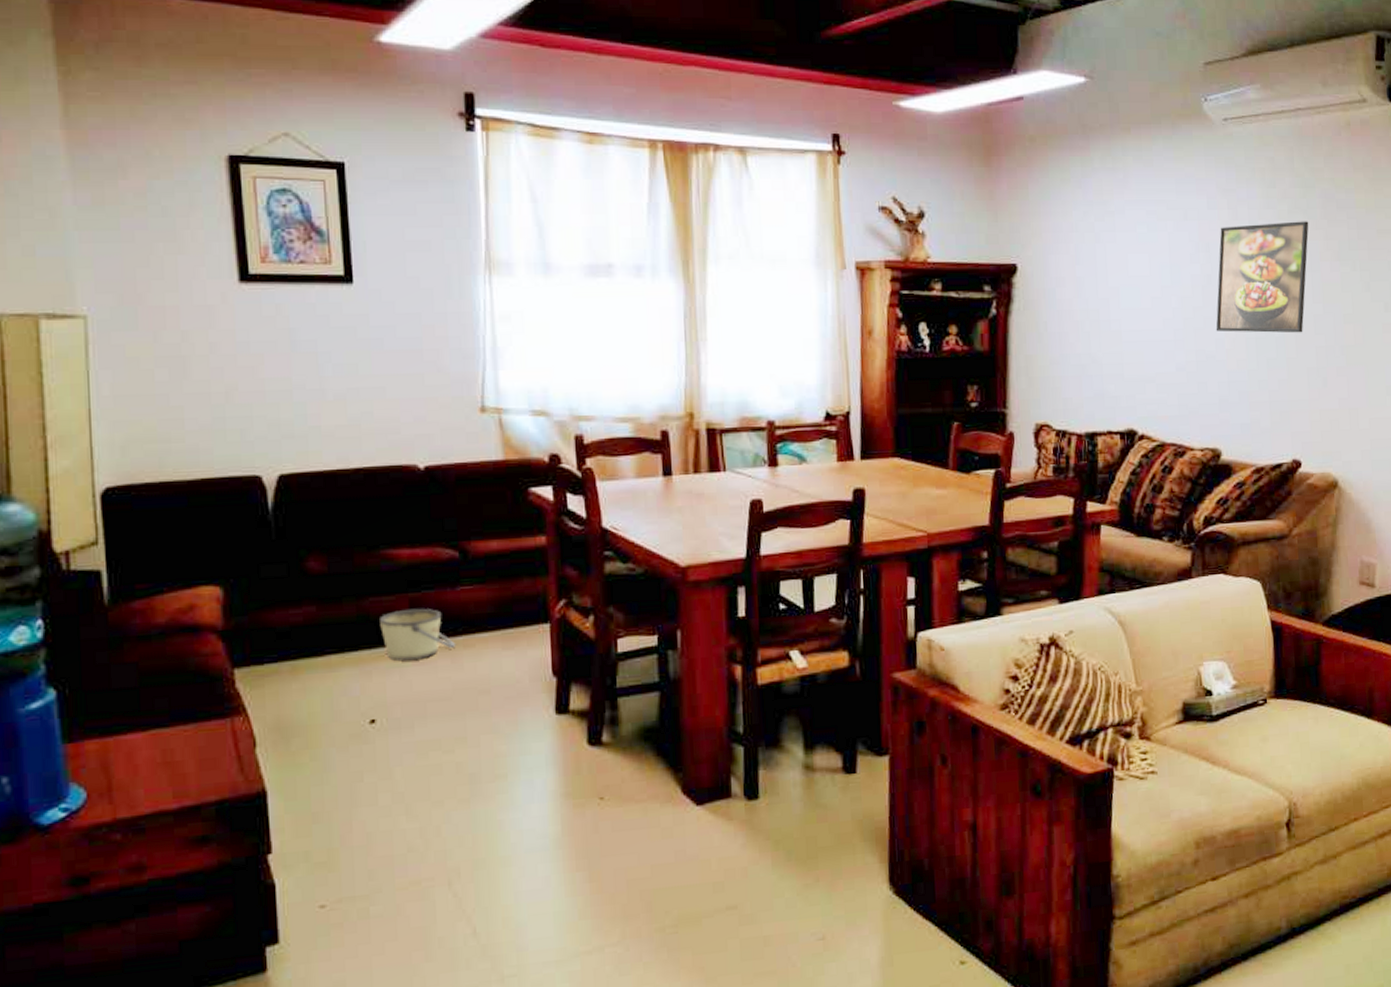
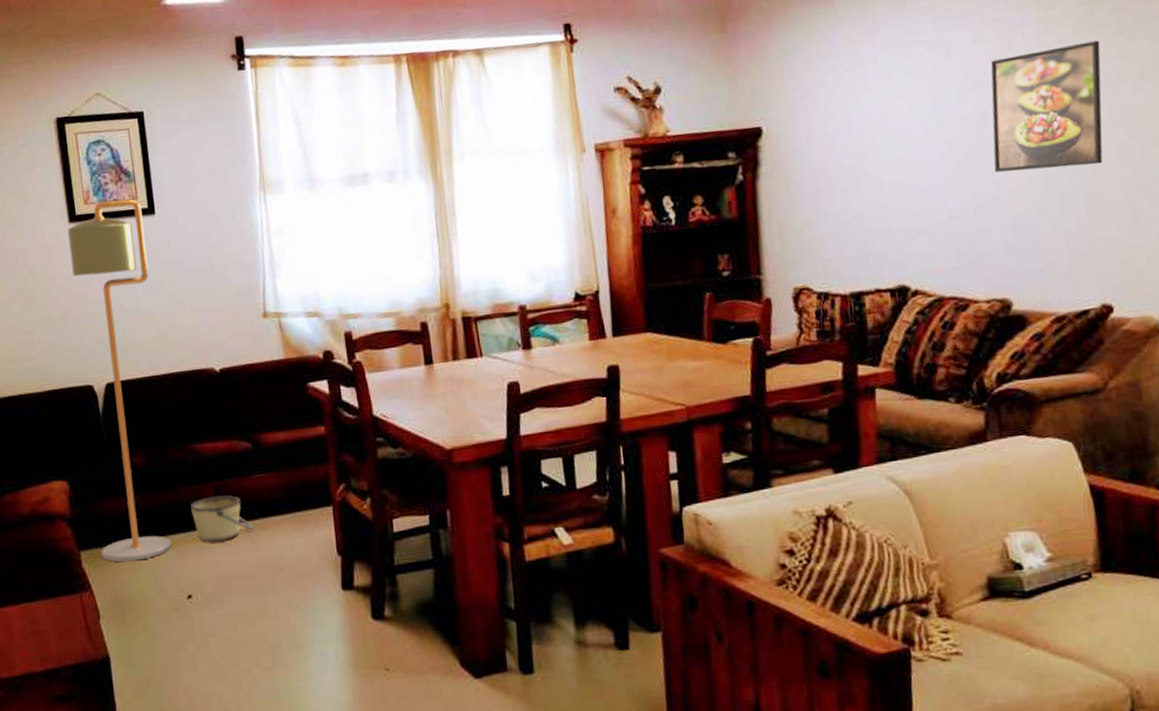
floor lamp: none [237,261,354,682] -> present [68,198,172,562]

